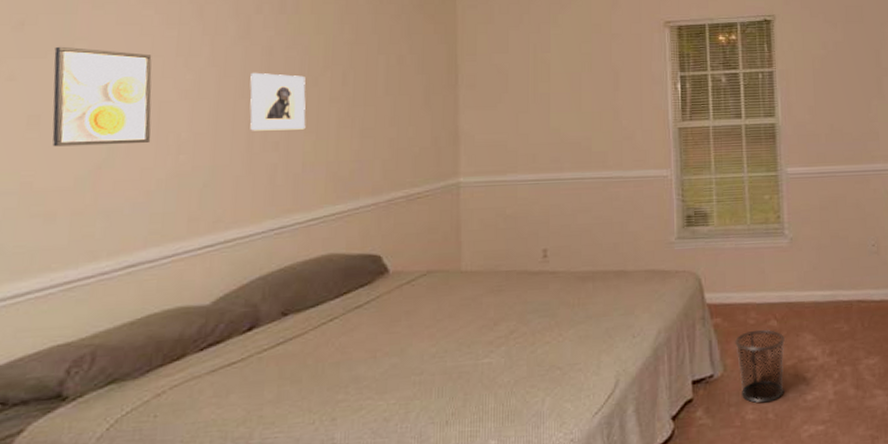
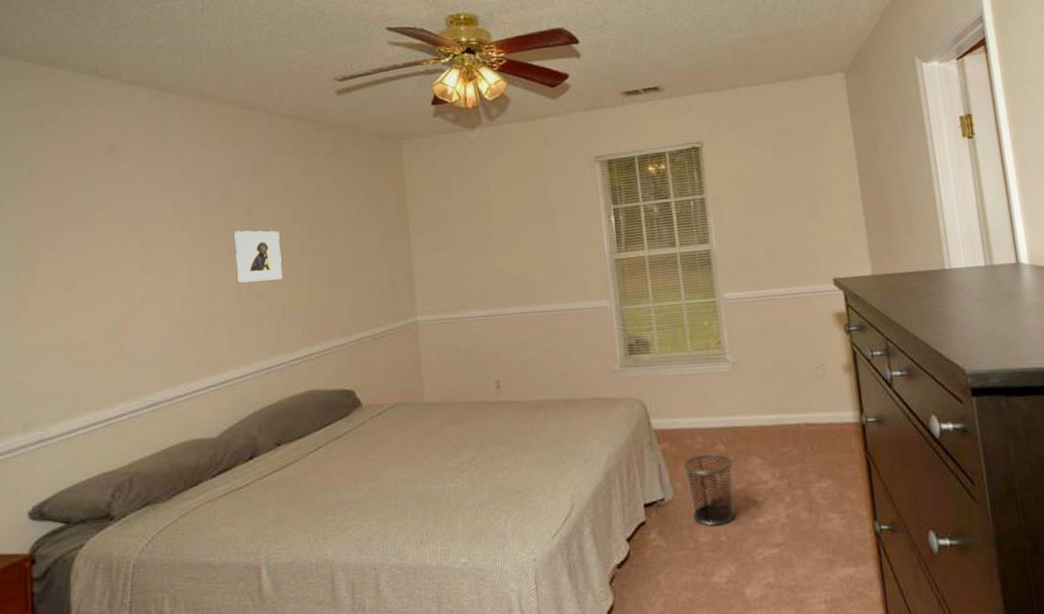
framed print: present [52,46,152,147] -> none [81,218,160,305]

